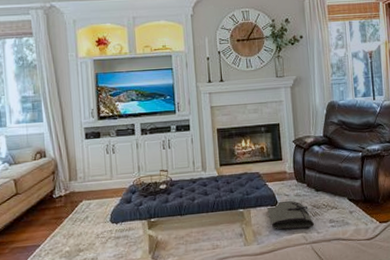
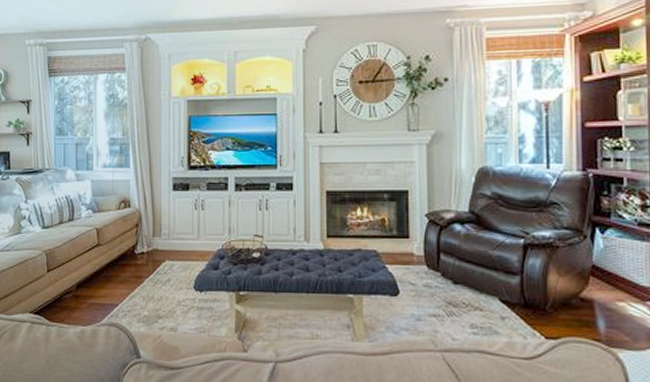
tool roll: present [266,200,315,230] -> none [384,291,449,331]

